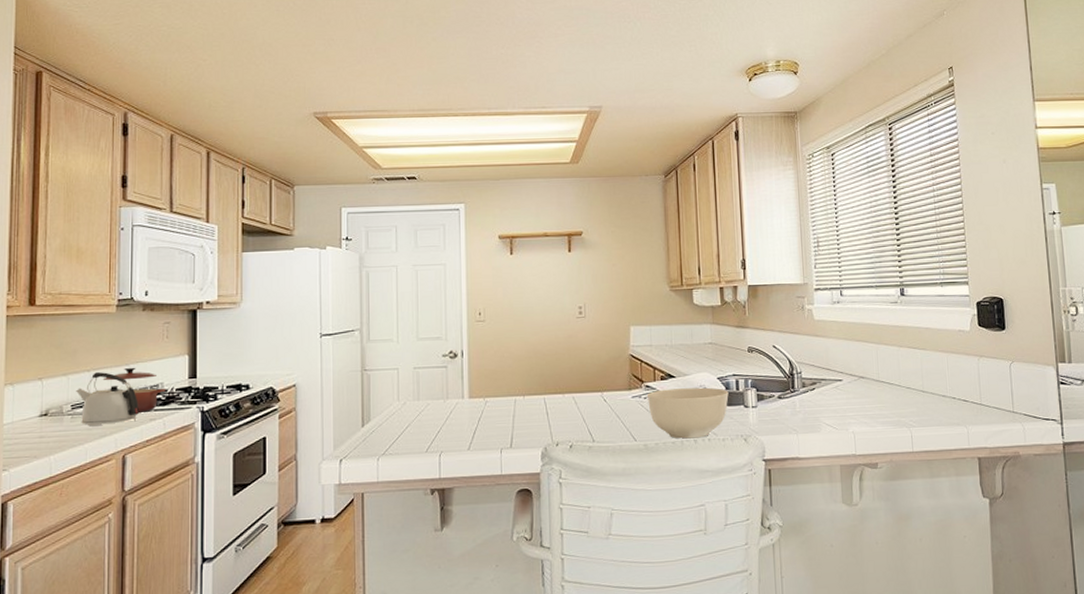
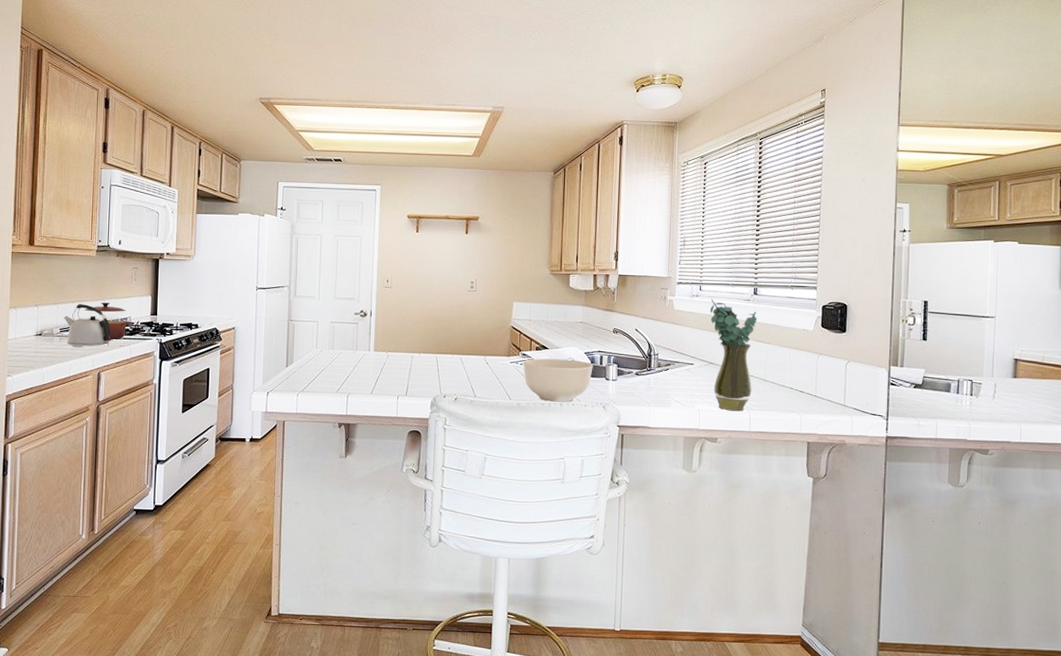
vase: none [854,304,911,430] -> present [710,298,757,411]

